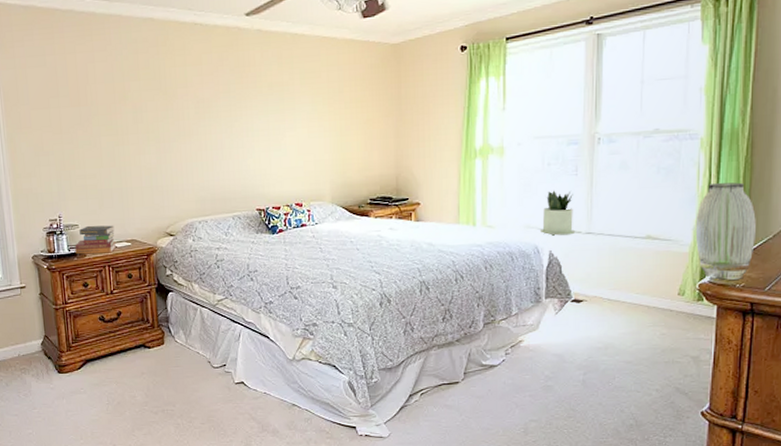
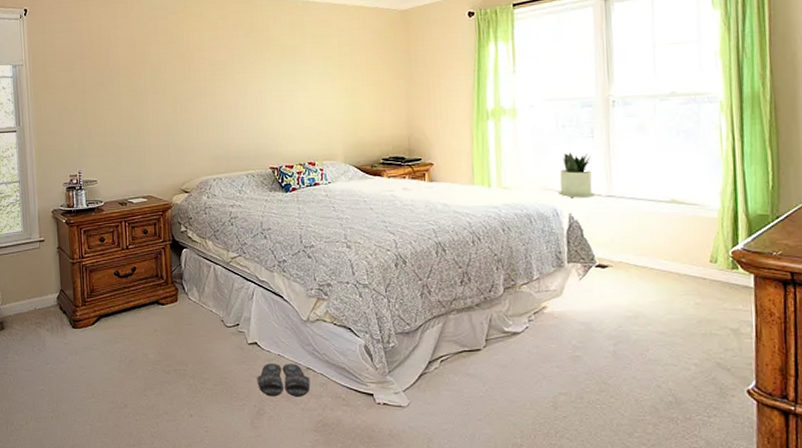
books: present [75,225,116,255] -> none [93,181,132,210]
slippers: none [244,401,296,432] -> present [257,363,311,397]
vase: present [695,182,756,280] -> none [722,146,789,247]

